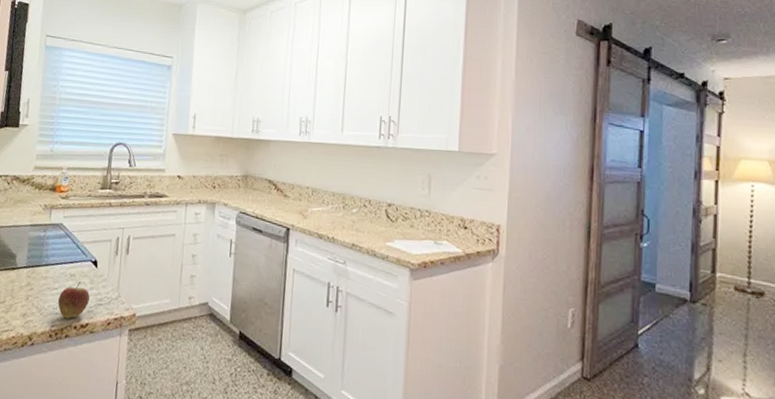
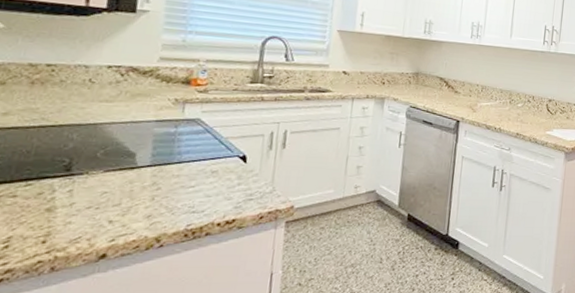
fruit: present [58,281,90,319] -> none [195,178,238,216]

